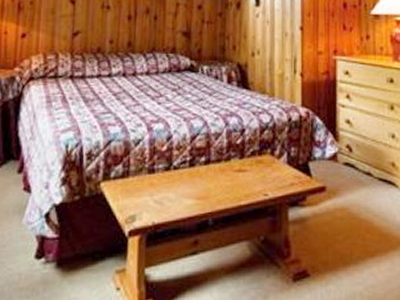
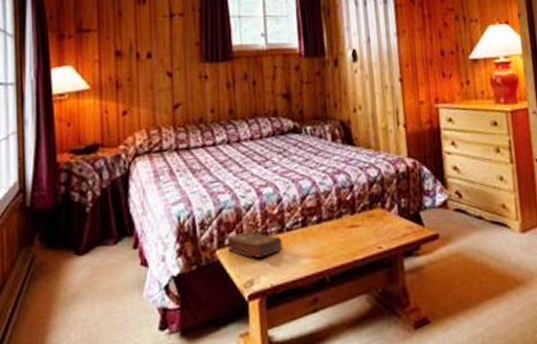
book: none [113,166,168,194] -> present [227,231,283,258]

